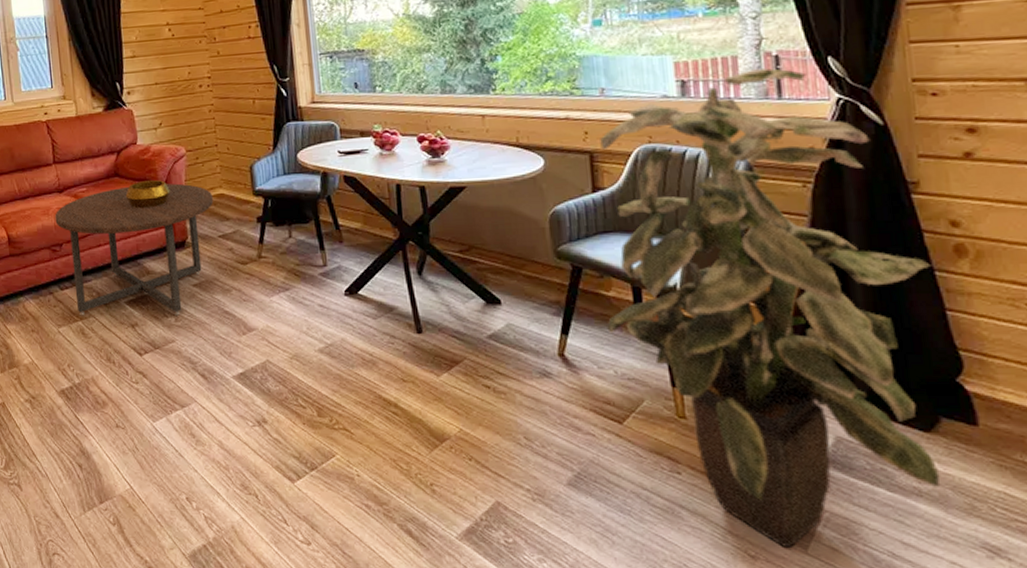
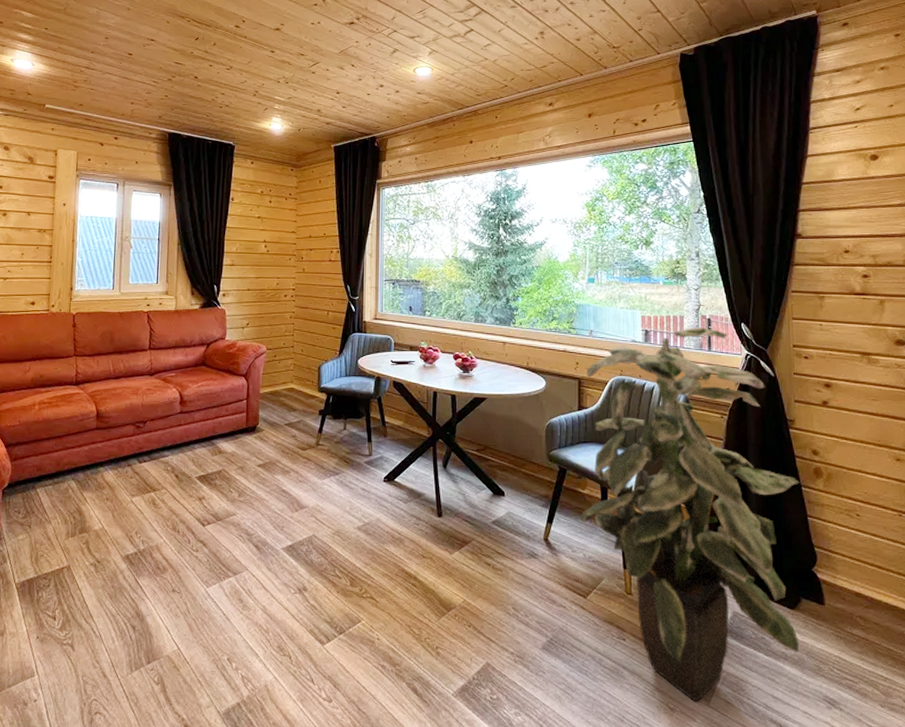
coffee table: present [55,183,214,316] -> none [143,375,285,492]
decorative bowl: present [125,180,170,209] -> none [209,371,249,396]

